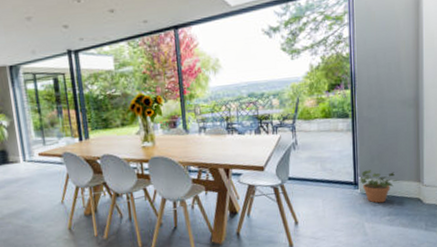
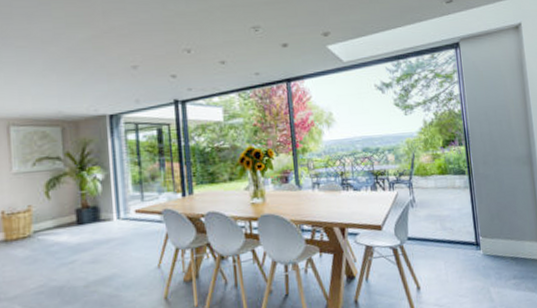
potted plant: present [359,170,399,204] -> none [481,229,522,266]

